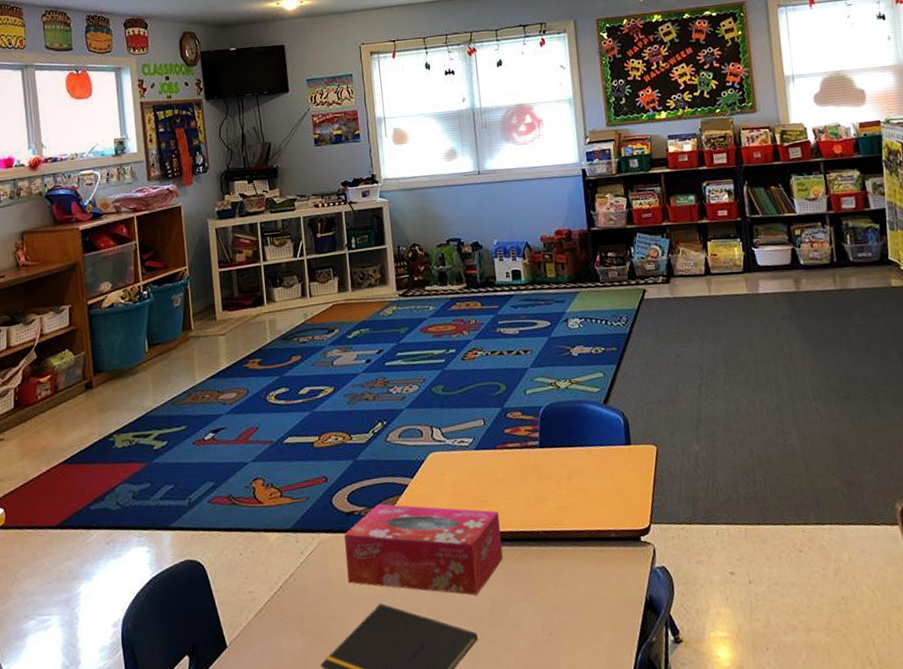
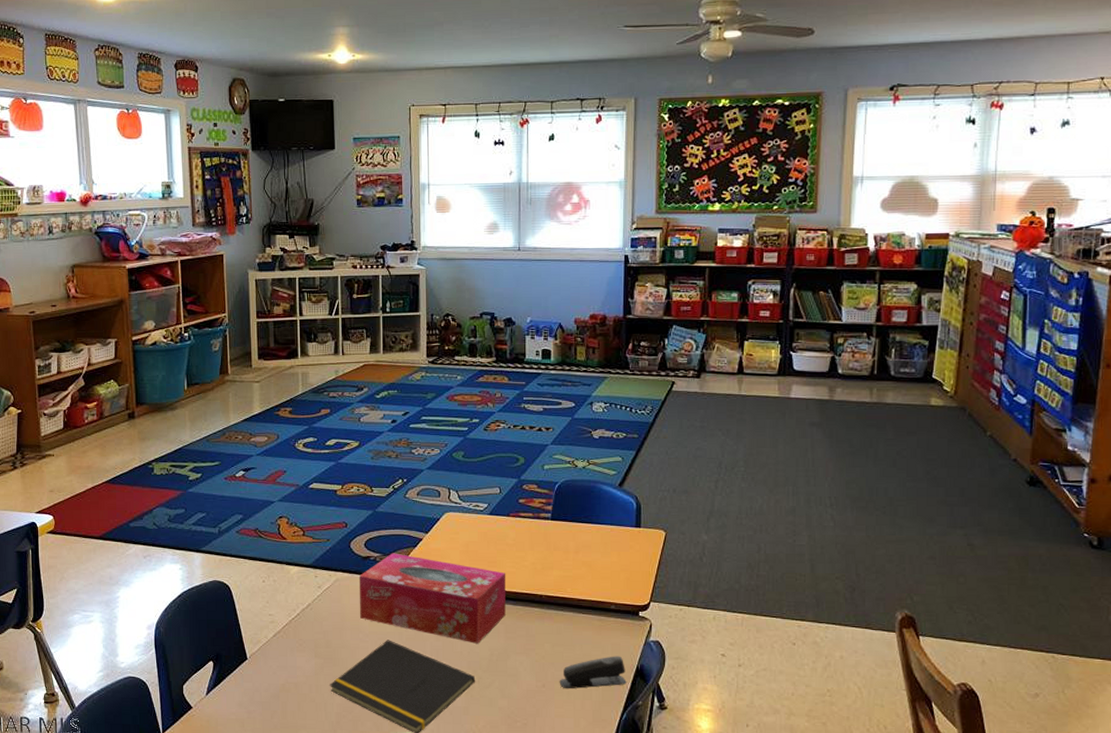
stapler: none [567,588,638,634] -> present [559,656,627,689]

